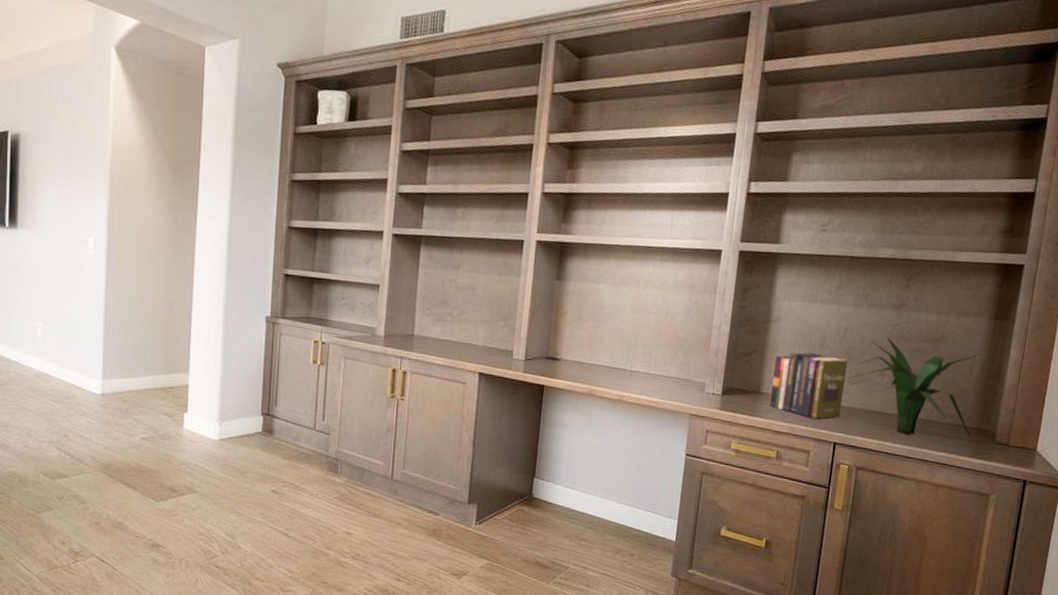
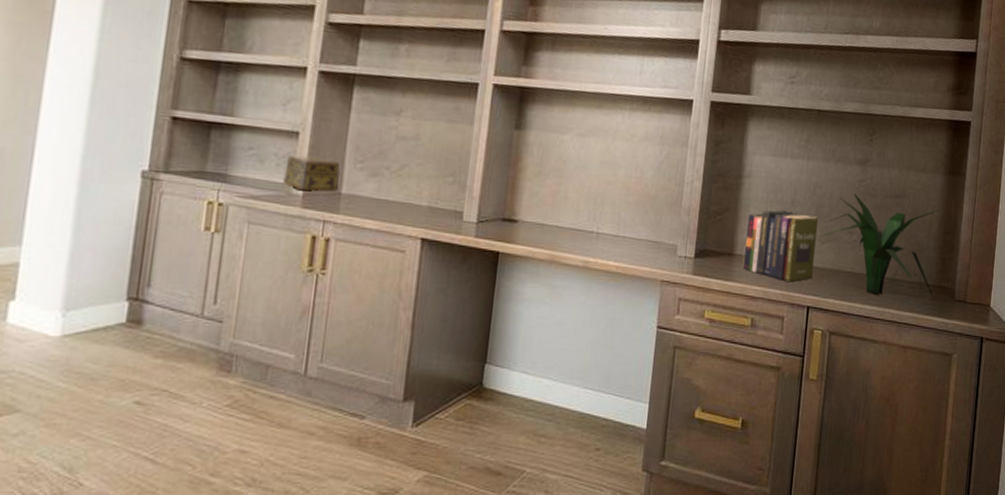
decorative box: none [369,304,412,334] -> present [283,155,340,193]

